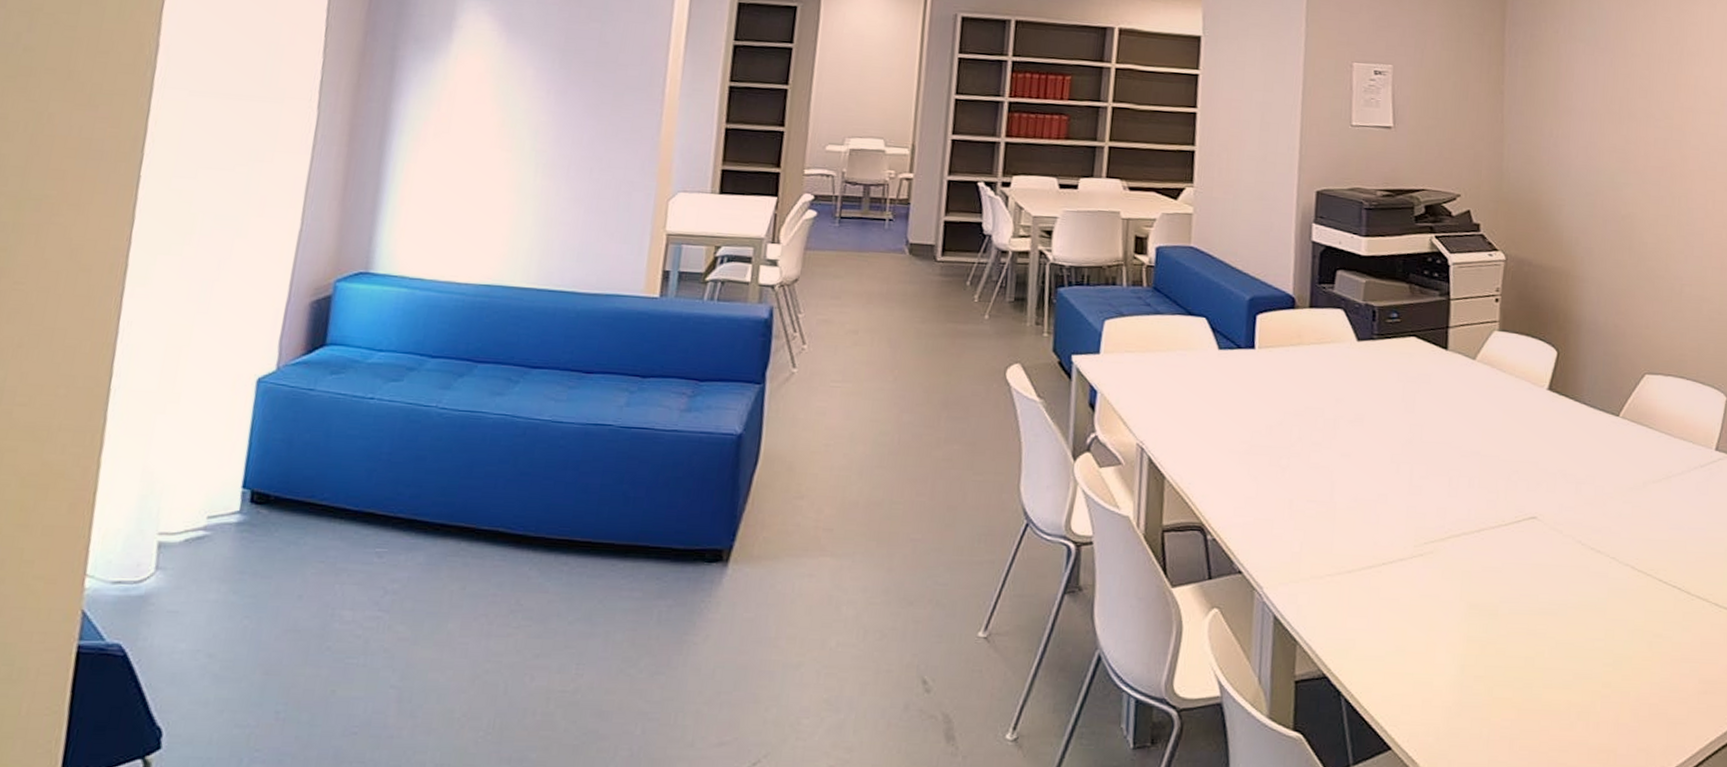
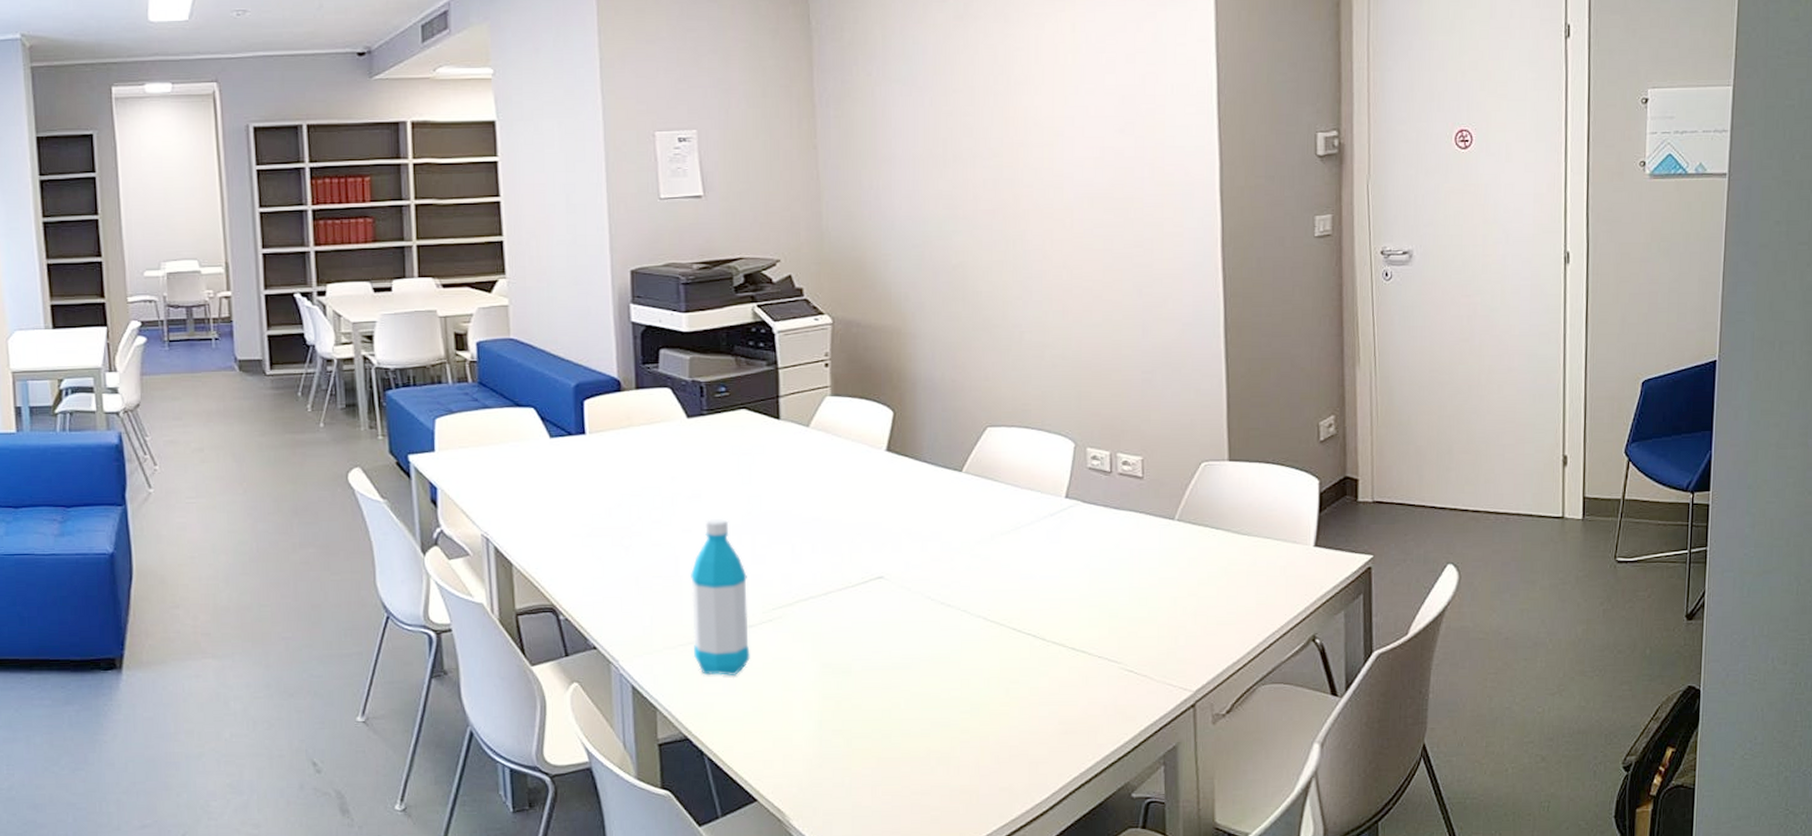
water bottle: none [1341,445,1402,612] -> present [691,518,750,676]

